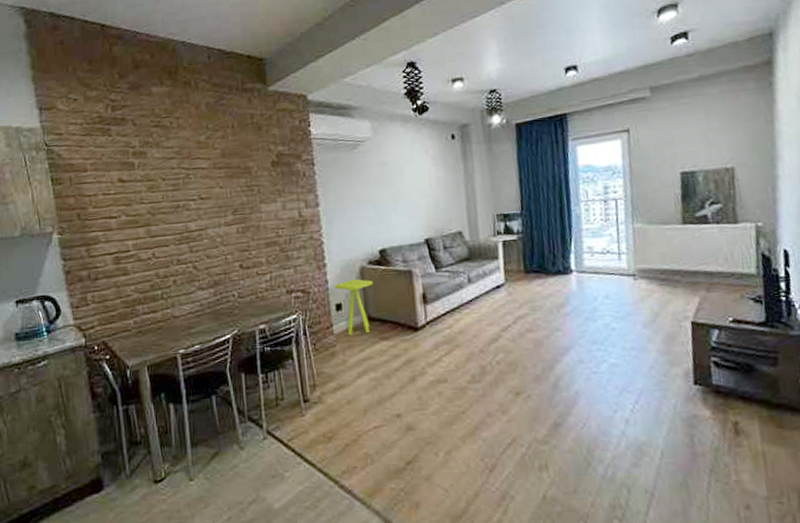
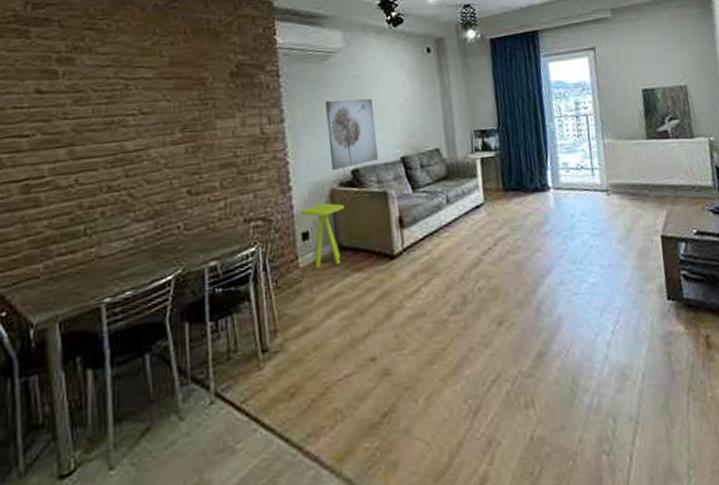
wall art: none [355,184,404,250] -> present [325,98,378,170]

